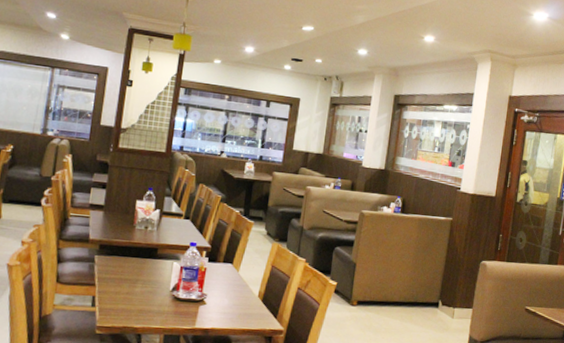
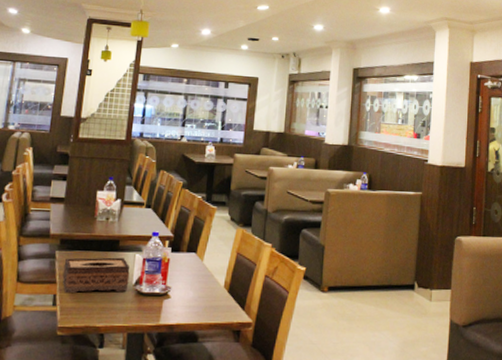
tissue box: none [101,263,168,296] -> present [62,257,130,294]

